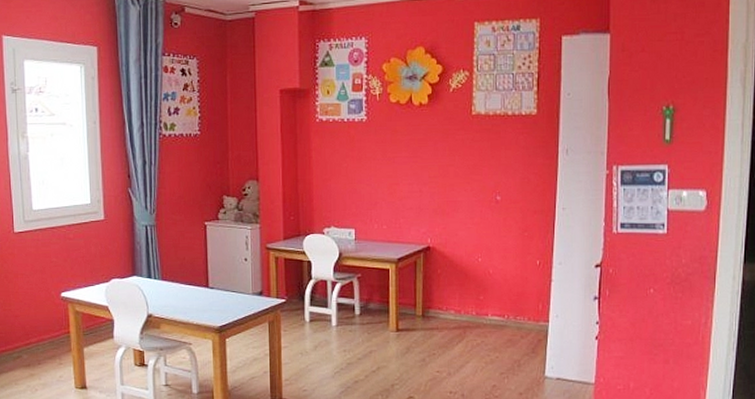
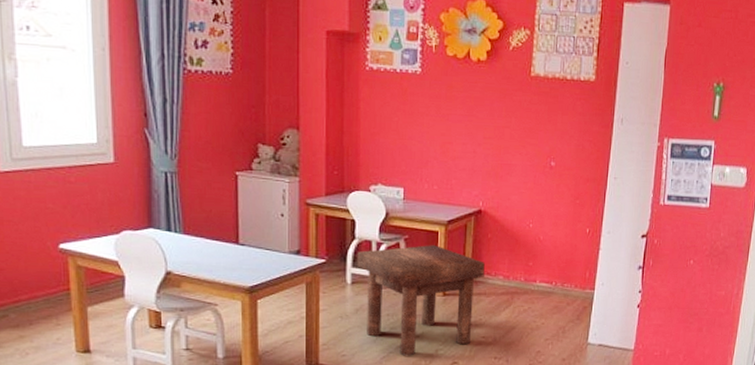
stool: none [314,282,436,391] -> present [357,245,485,356]

